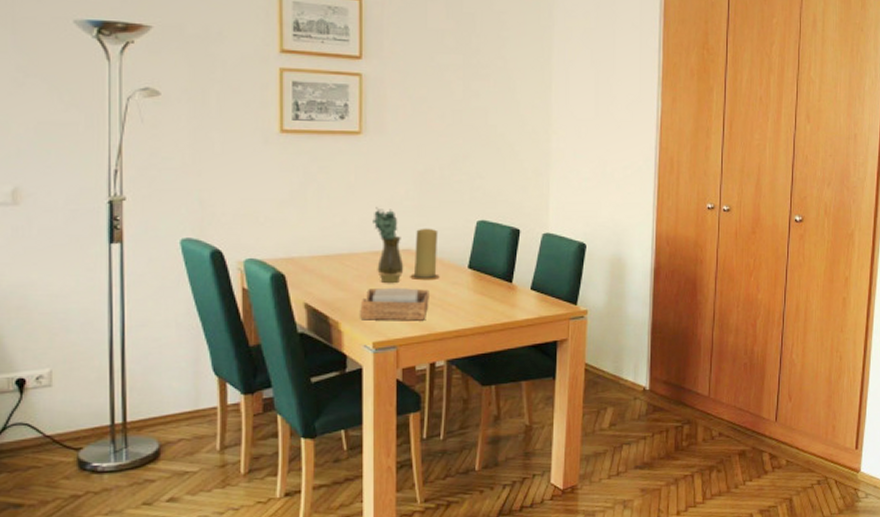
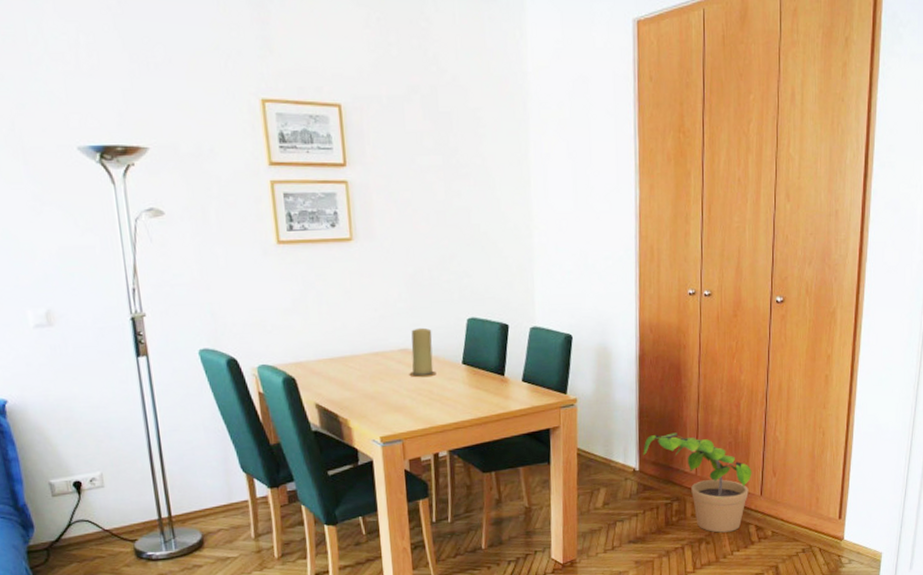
napkin holder: present [360,287,429,321] -> none [366,384,429,417]
vase: present [373,207,404,283] -> none [370,310,403,381]
potted plant: none [654,350,767,460] -> present [643,432,752,533]

